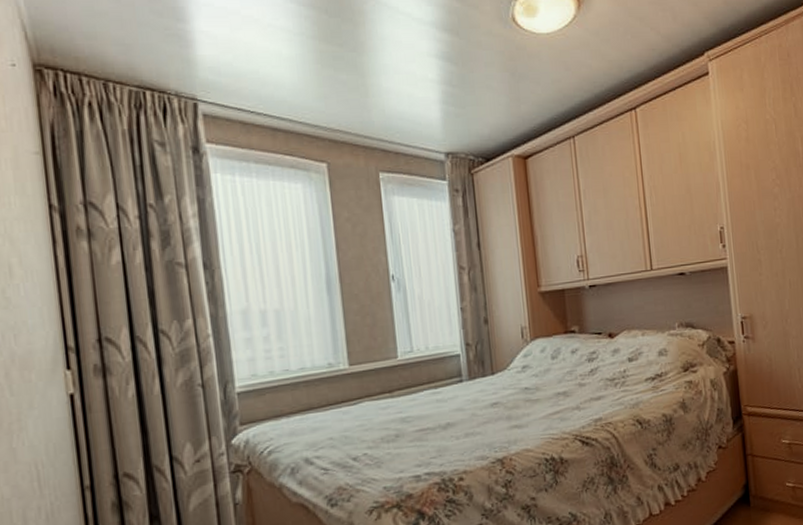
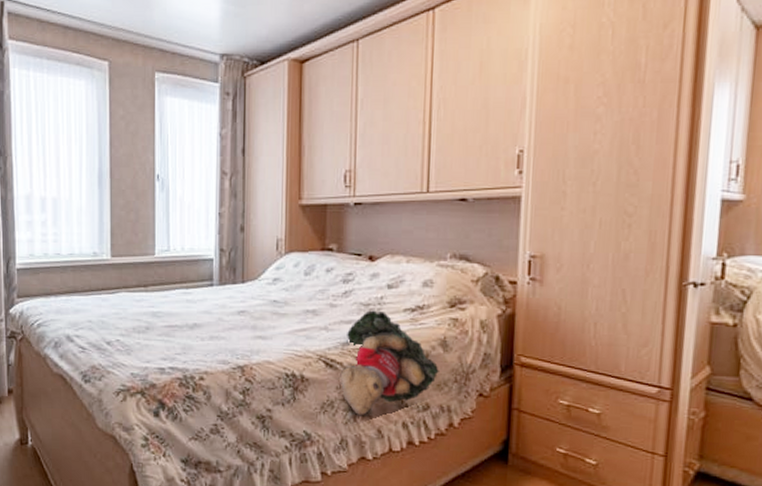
teddy bear: none [596,384,683,487] -> present [340,310,439,415]

